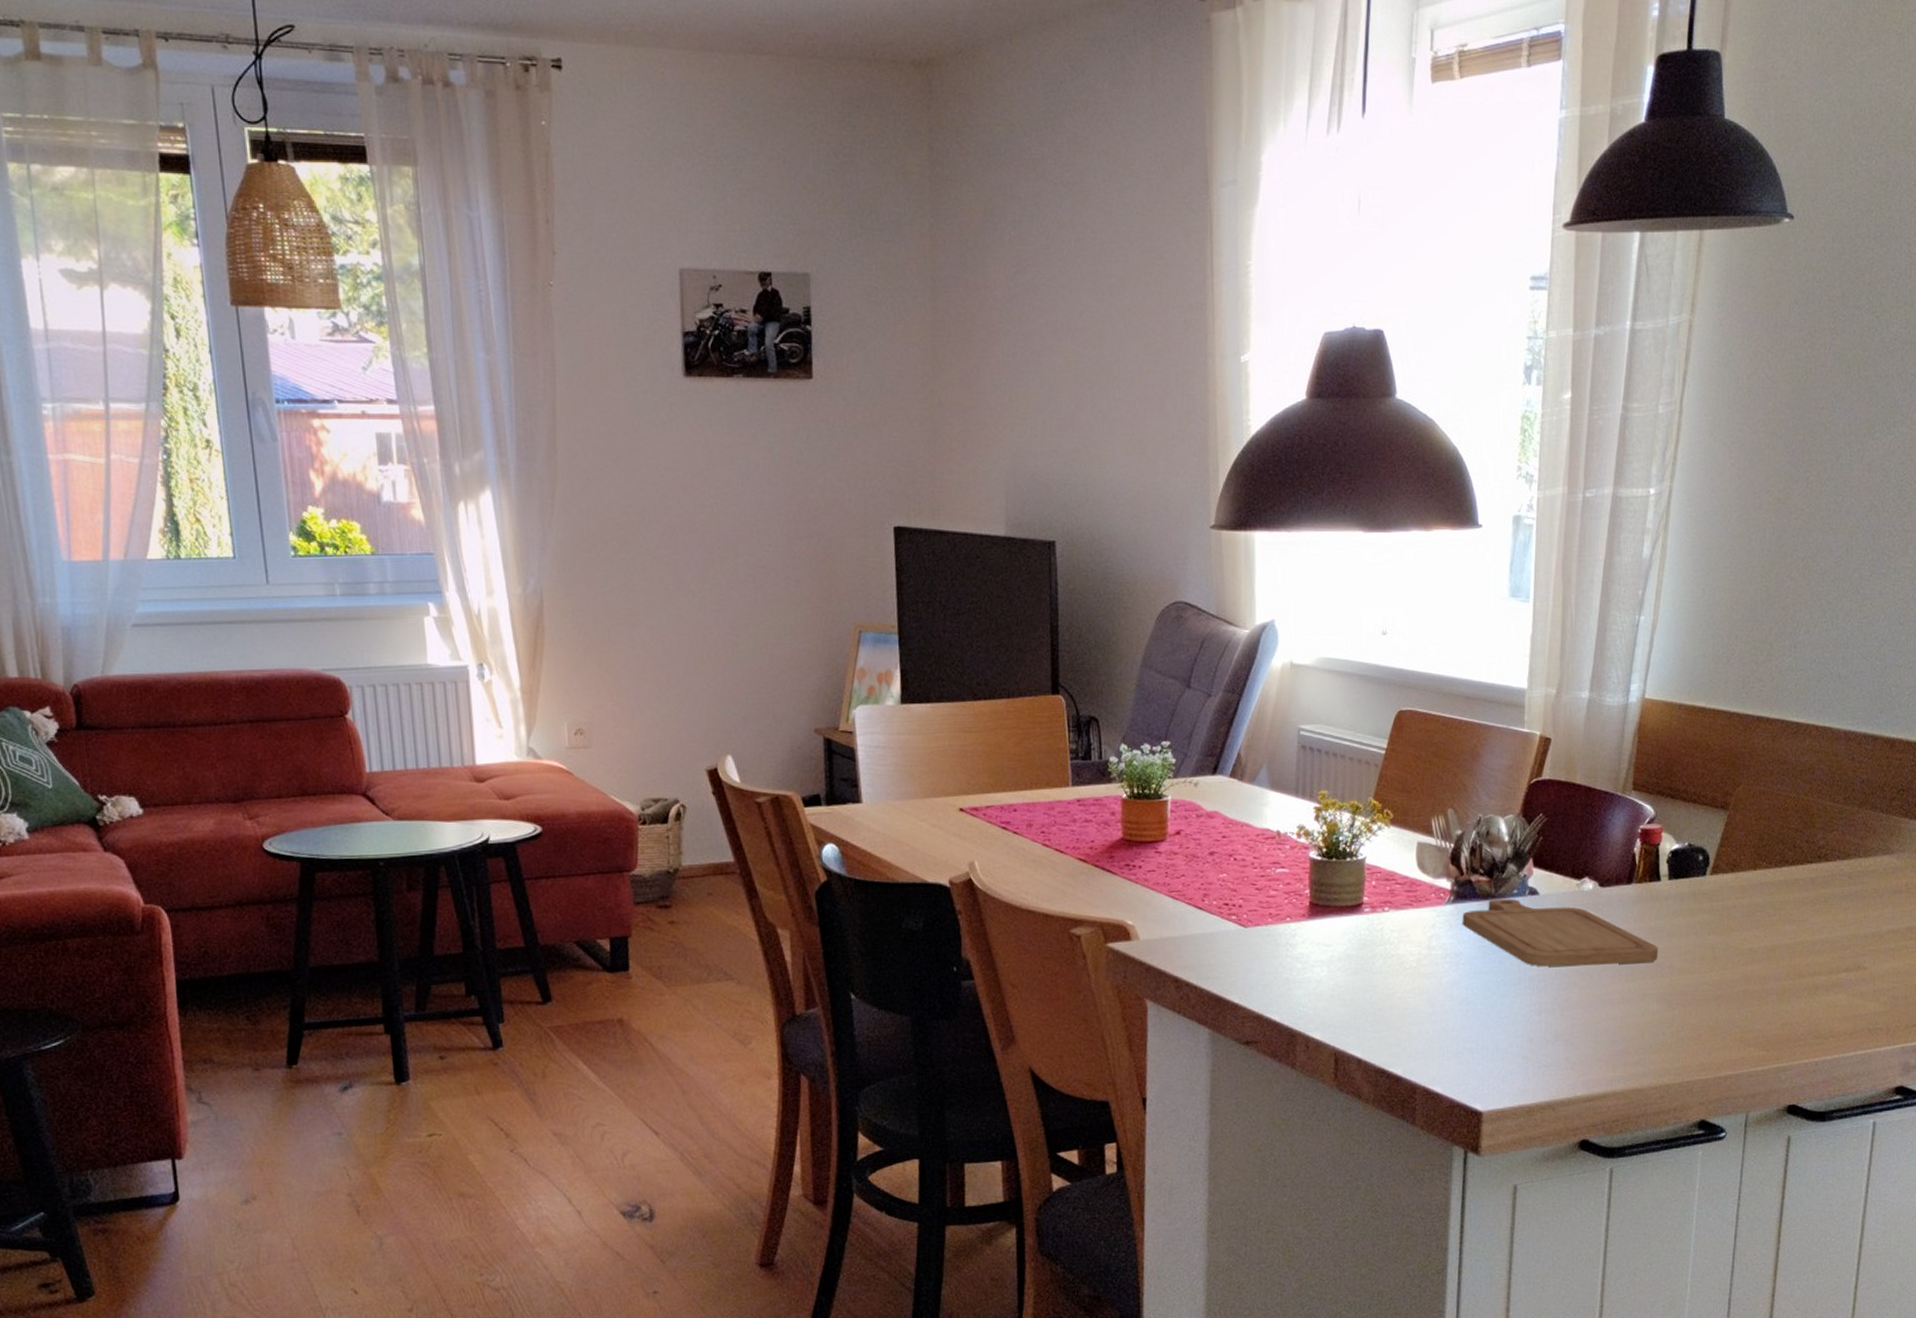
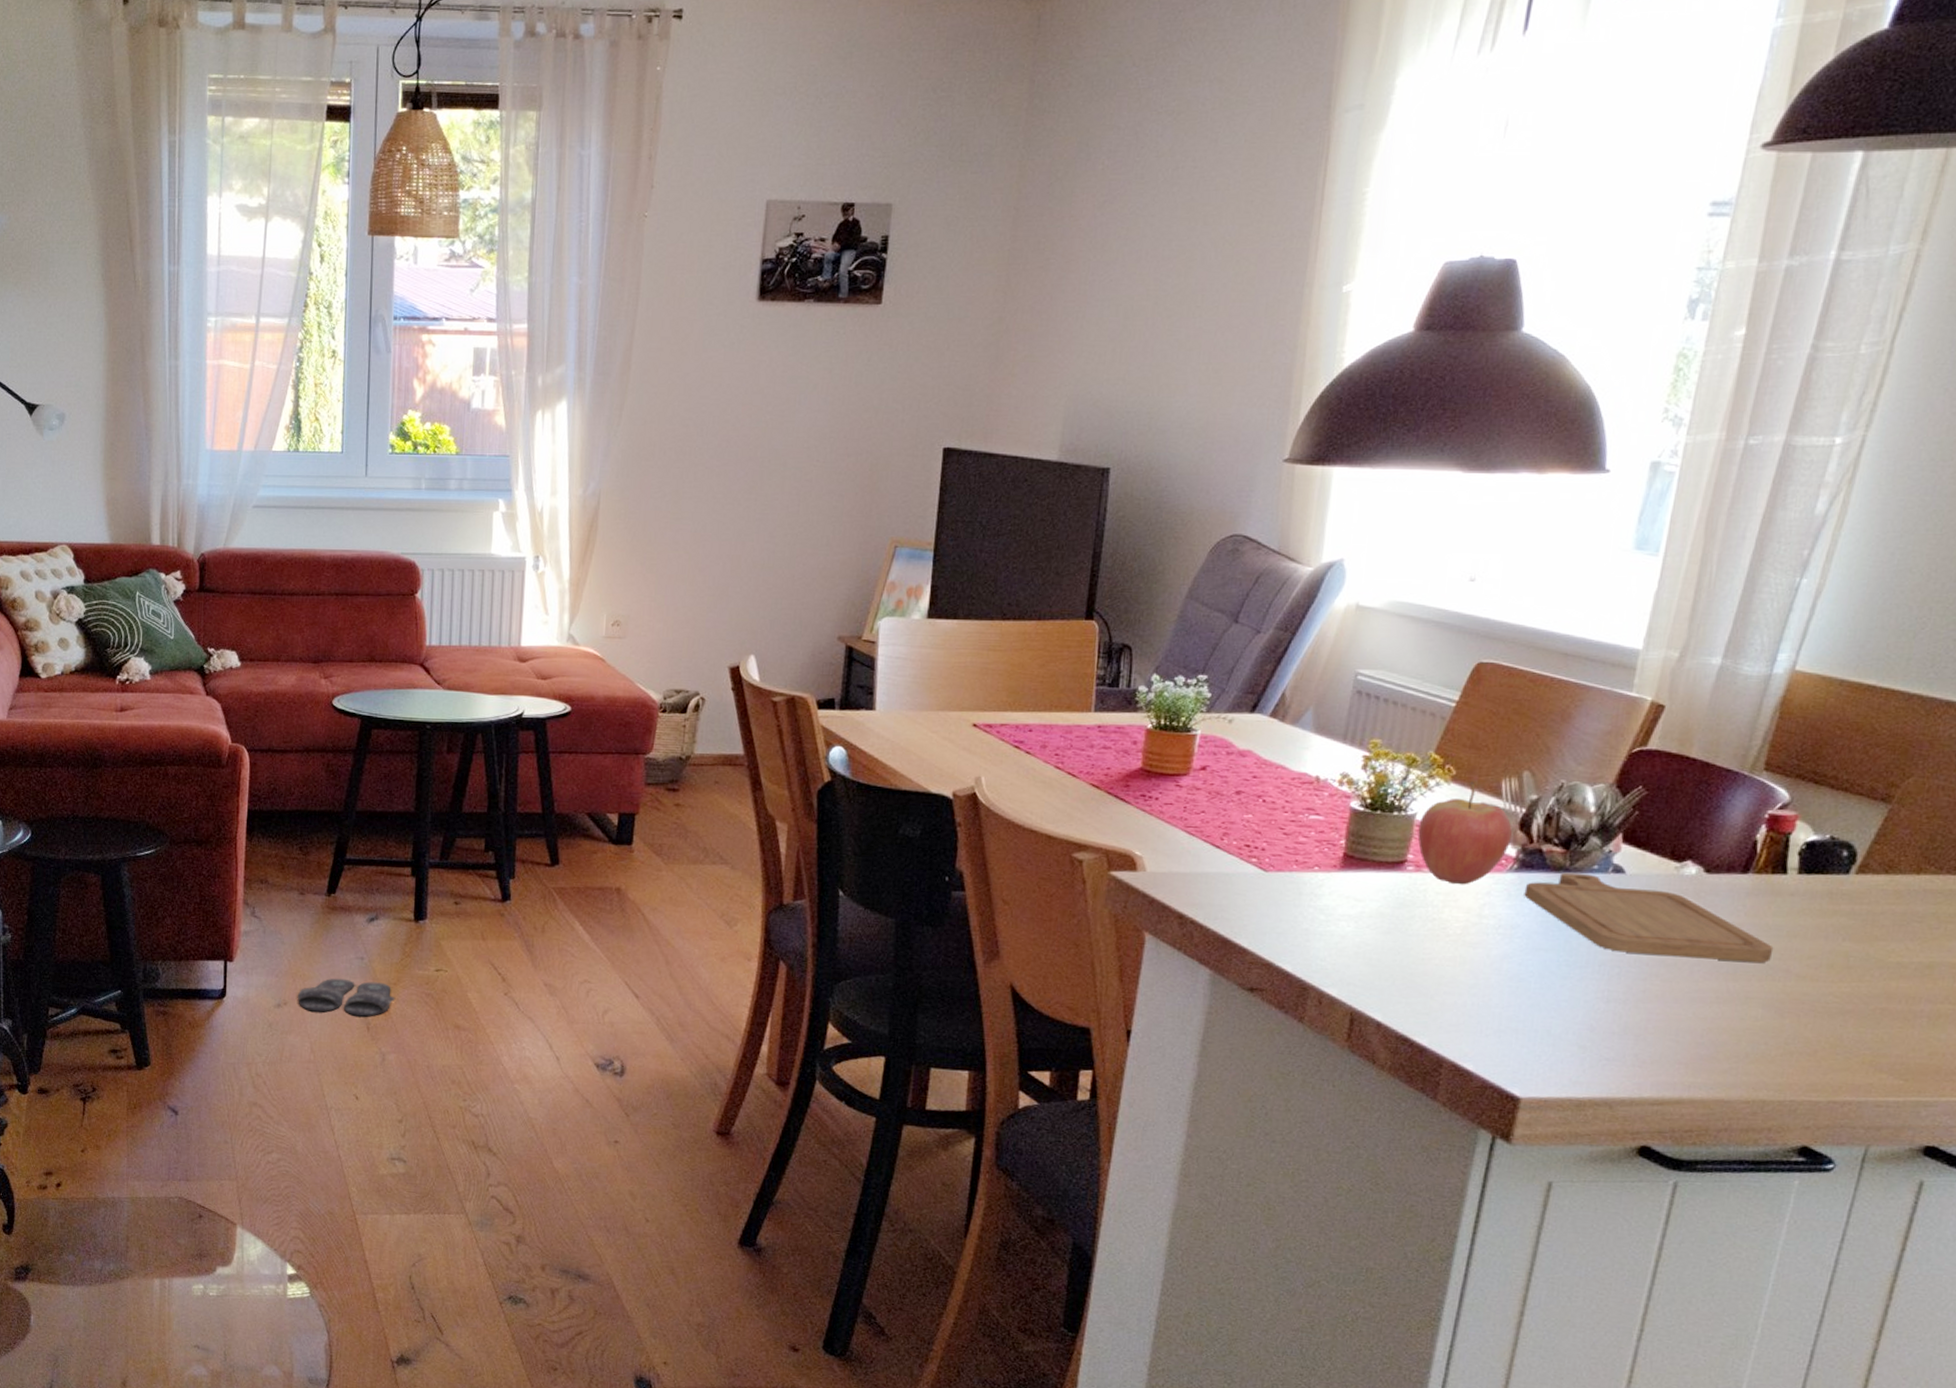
slippers: none [268,1158,386,1203] -> present [298,978,396,1018]
fruit: none [1369,823,1446,921] -> present [1417,781,1512,885]

